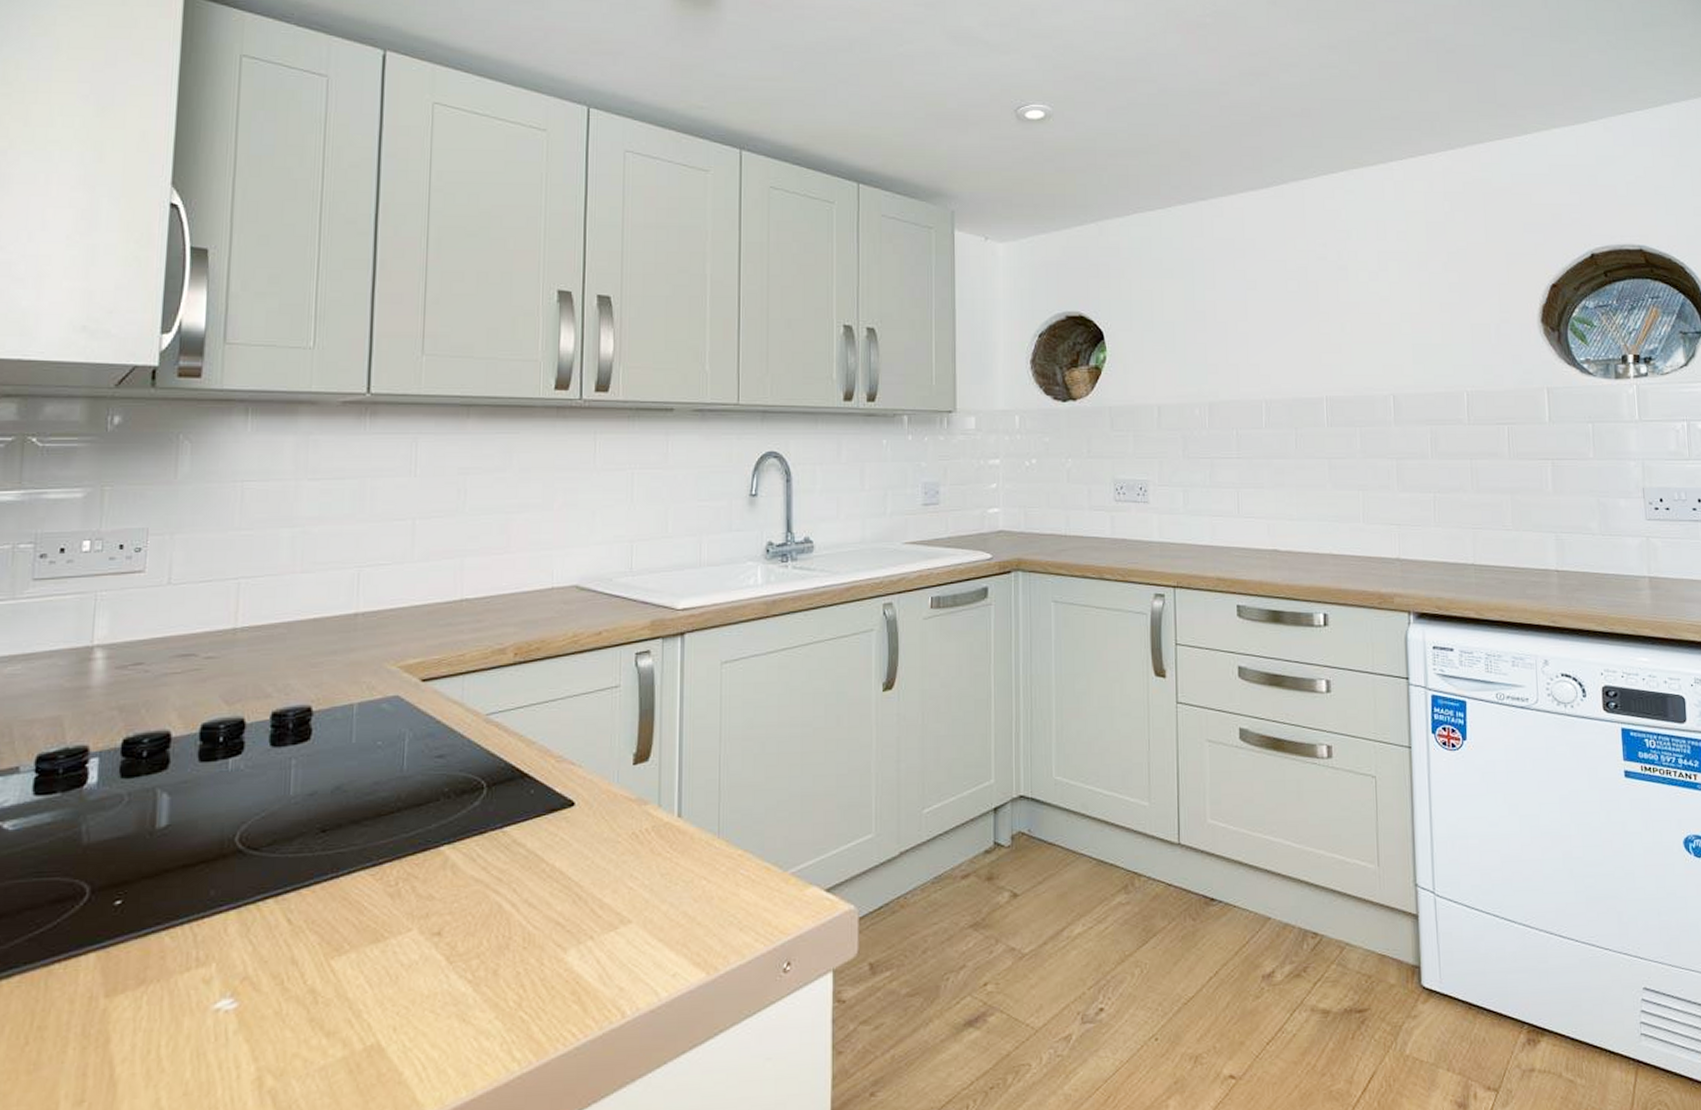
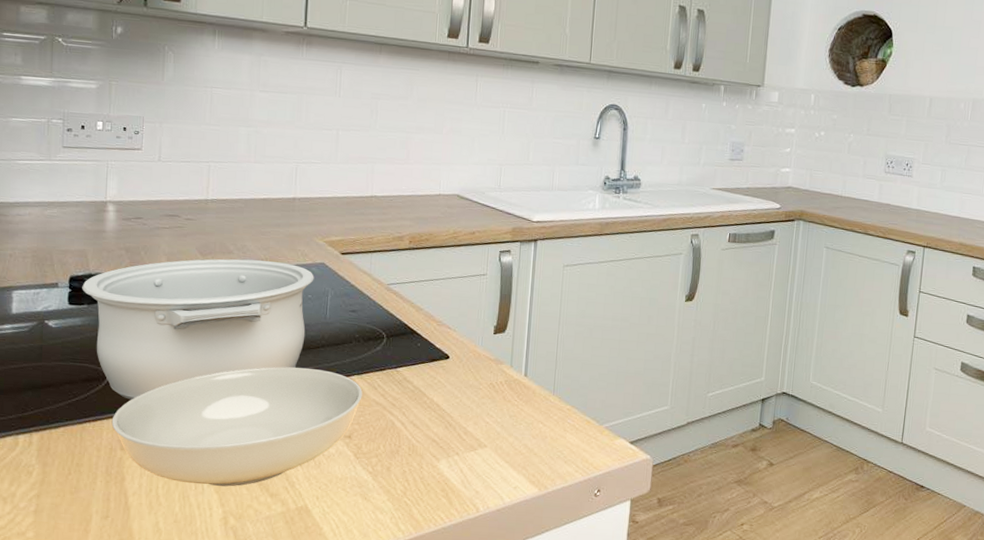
cooking pot: none [54,701,385,921] -> present [82,258,314,400]
bowl: none [92,843,456,1034] -> present [111,366,363,487]

